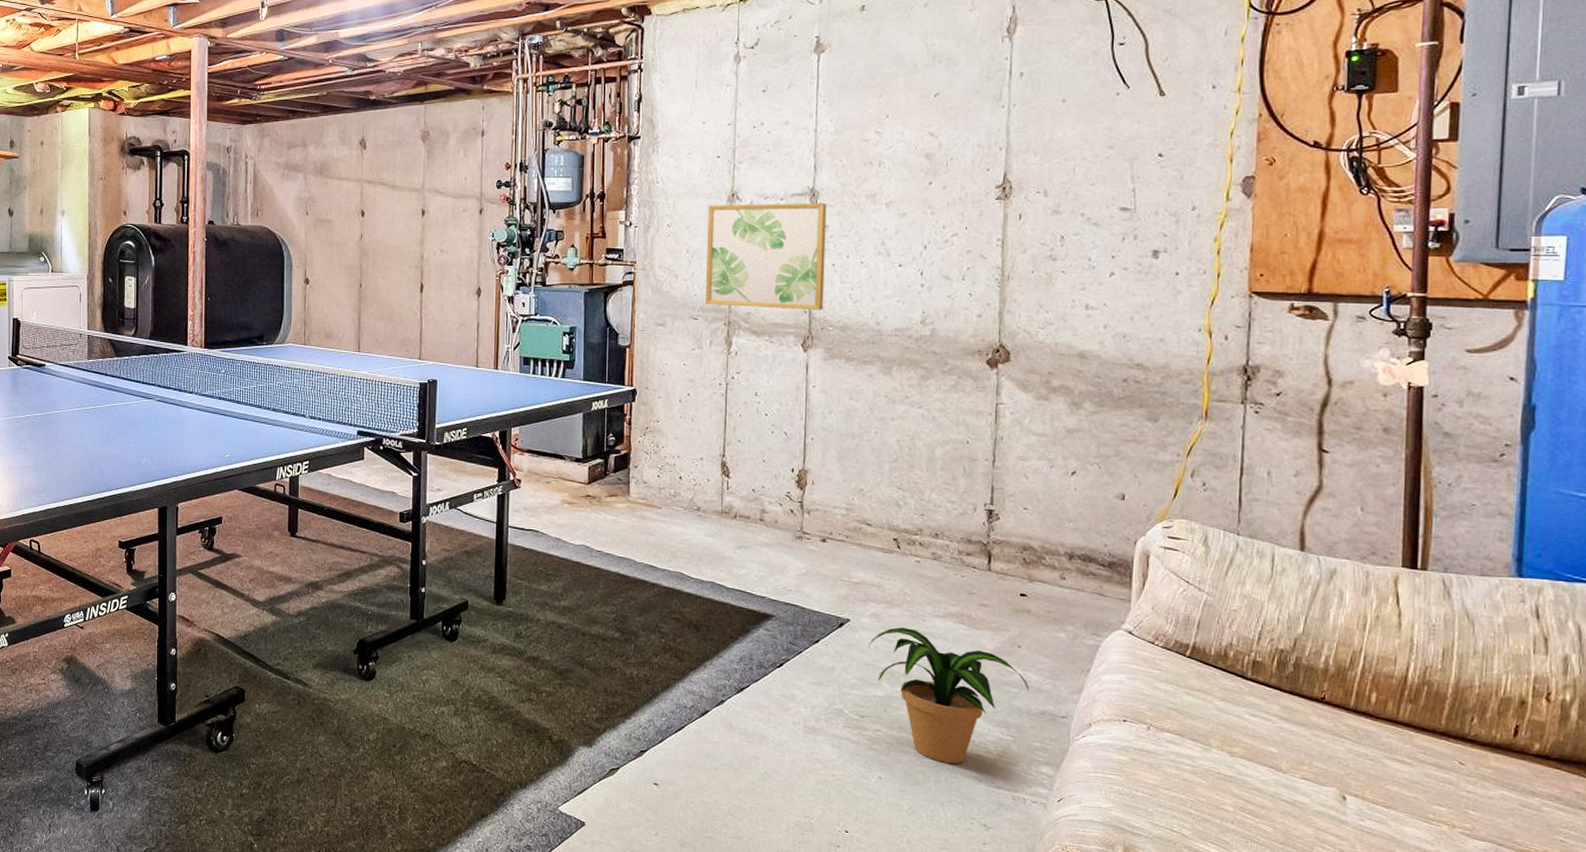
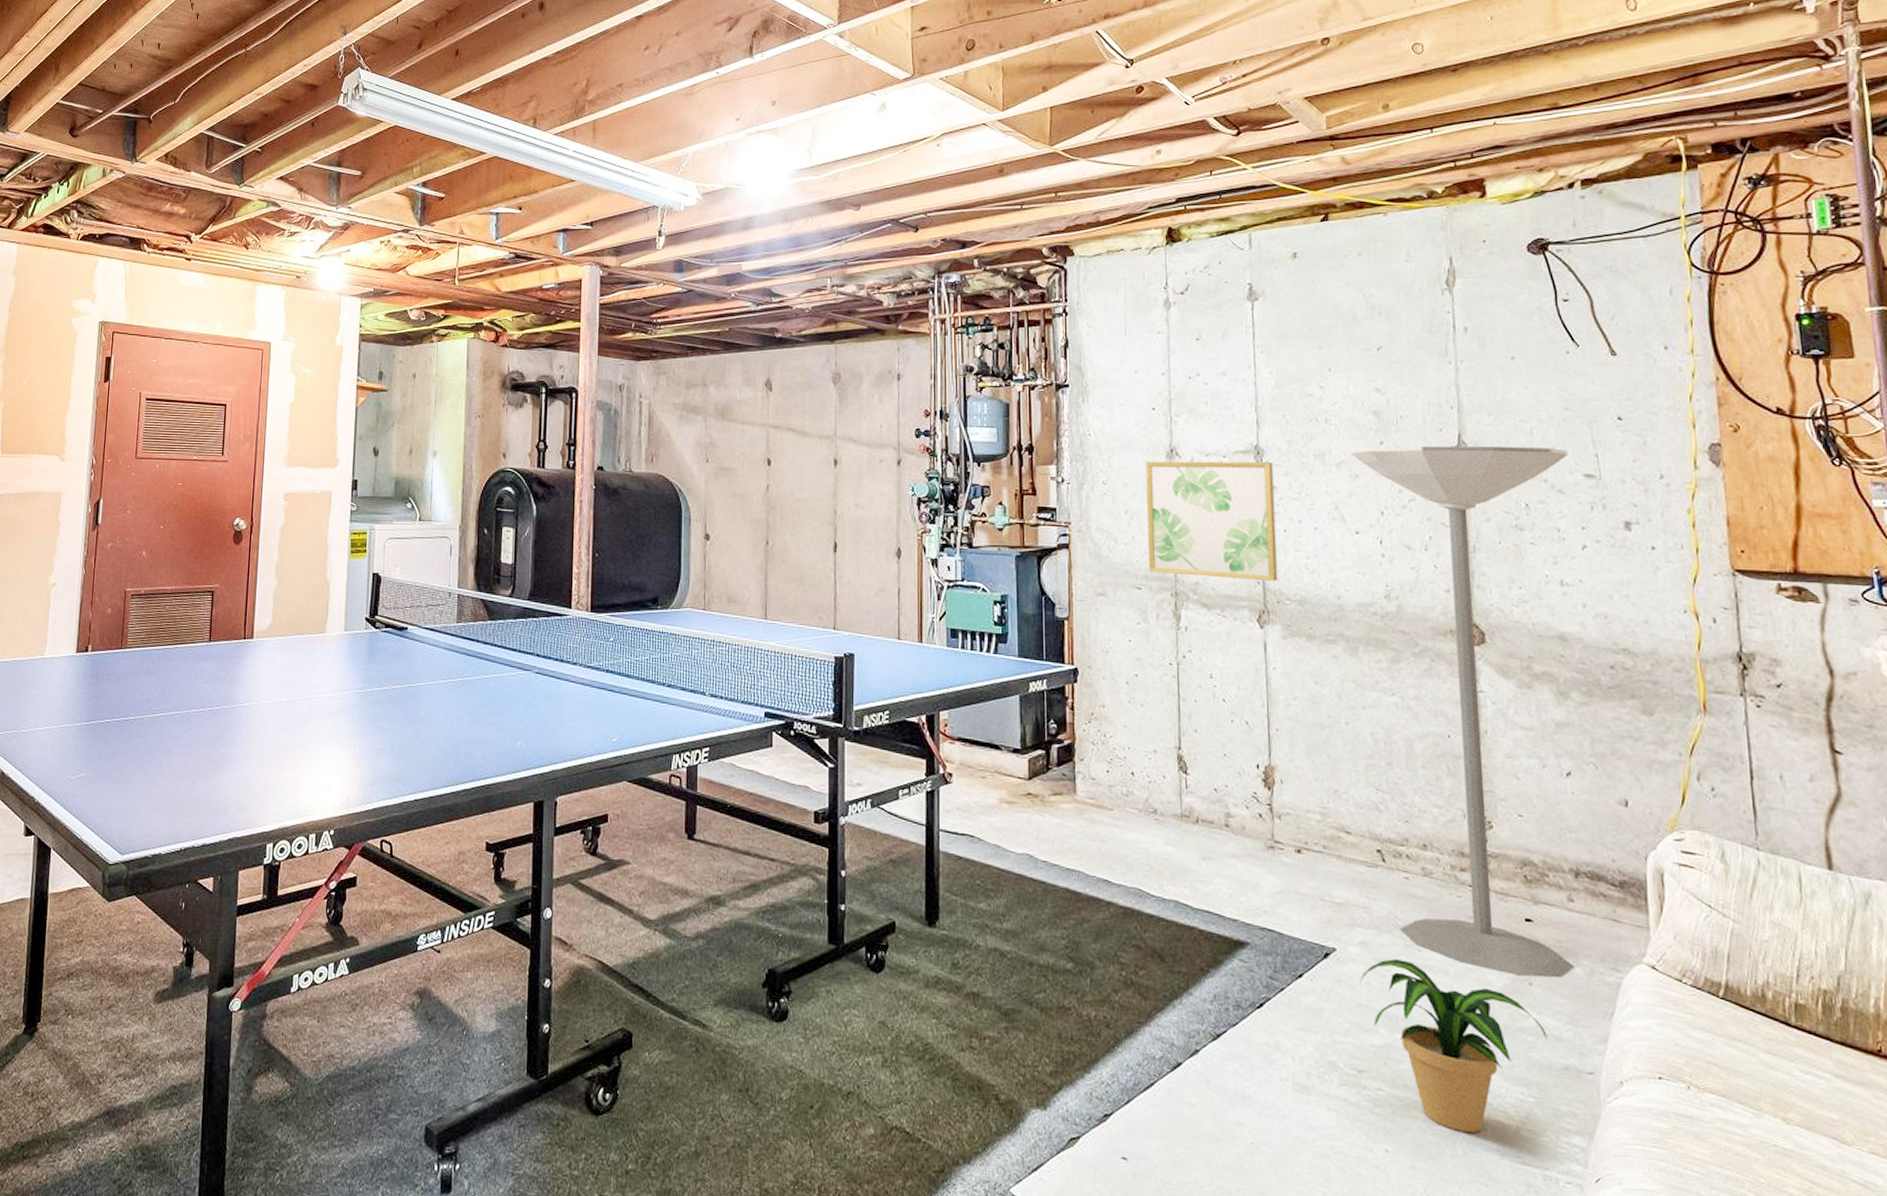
floor lamp: none [900,184,1107,641] -> present [1350,445,1575,977]

